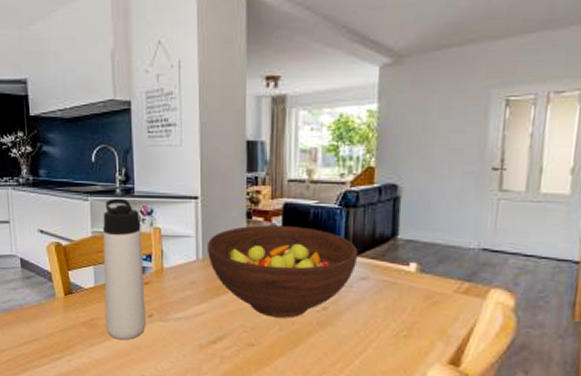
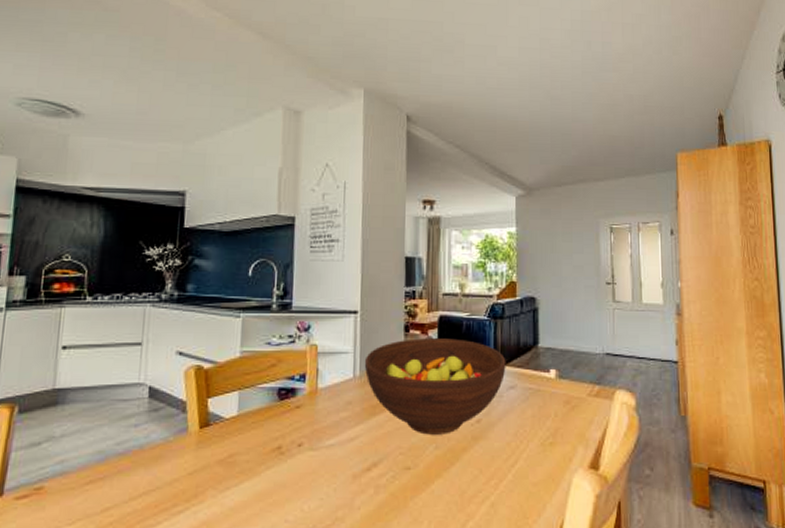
thermos bottle: present [102,198,146,340] -> none [246,314,297,478]

